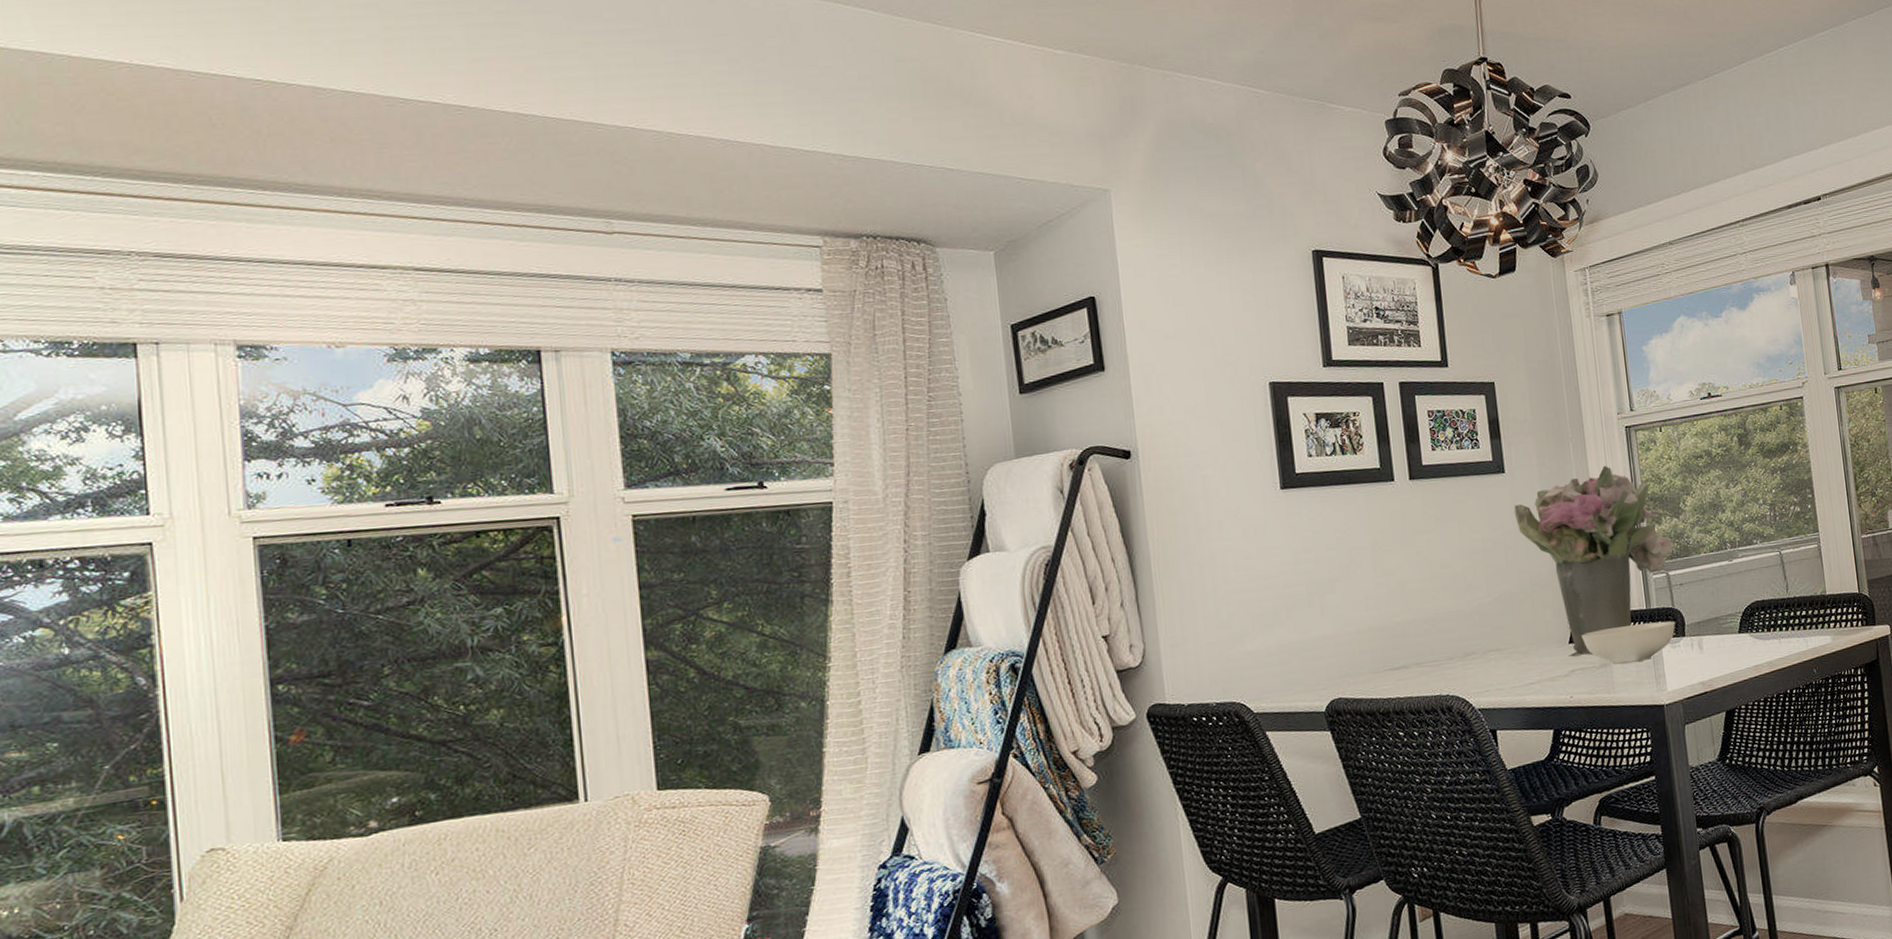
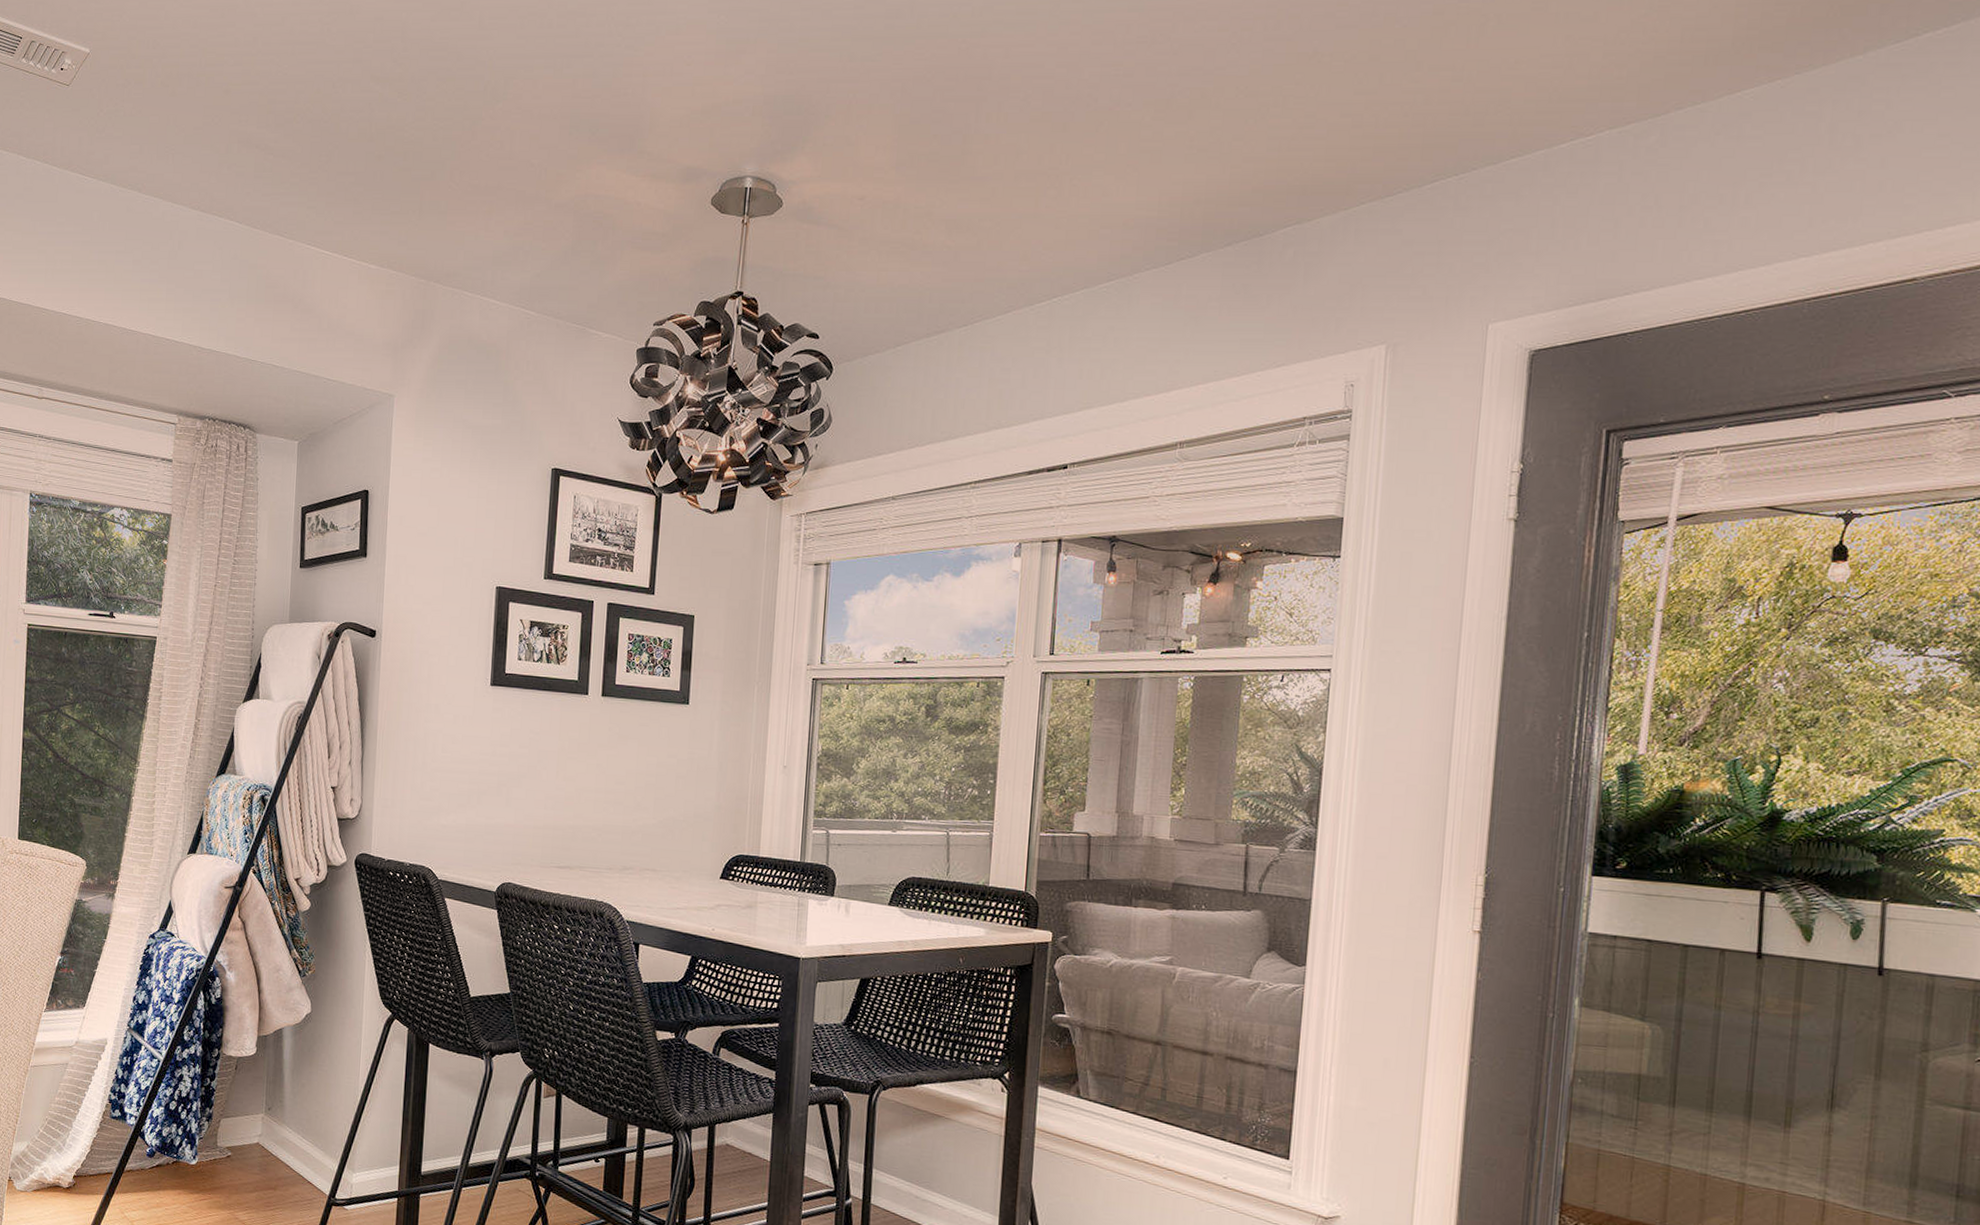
flower bouquet: present [1513,465,1673,657] -> none [690,713,838,895]
bowl: present [1581,621,1676,665] -> none [733,871,827,911]

